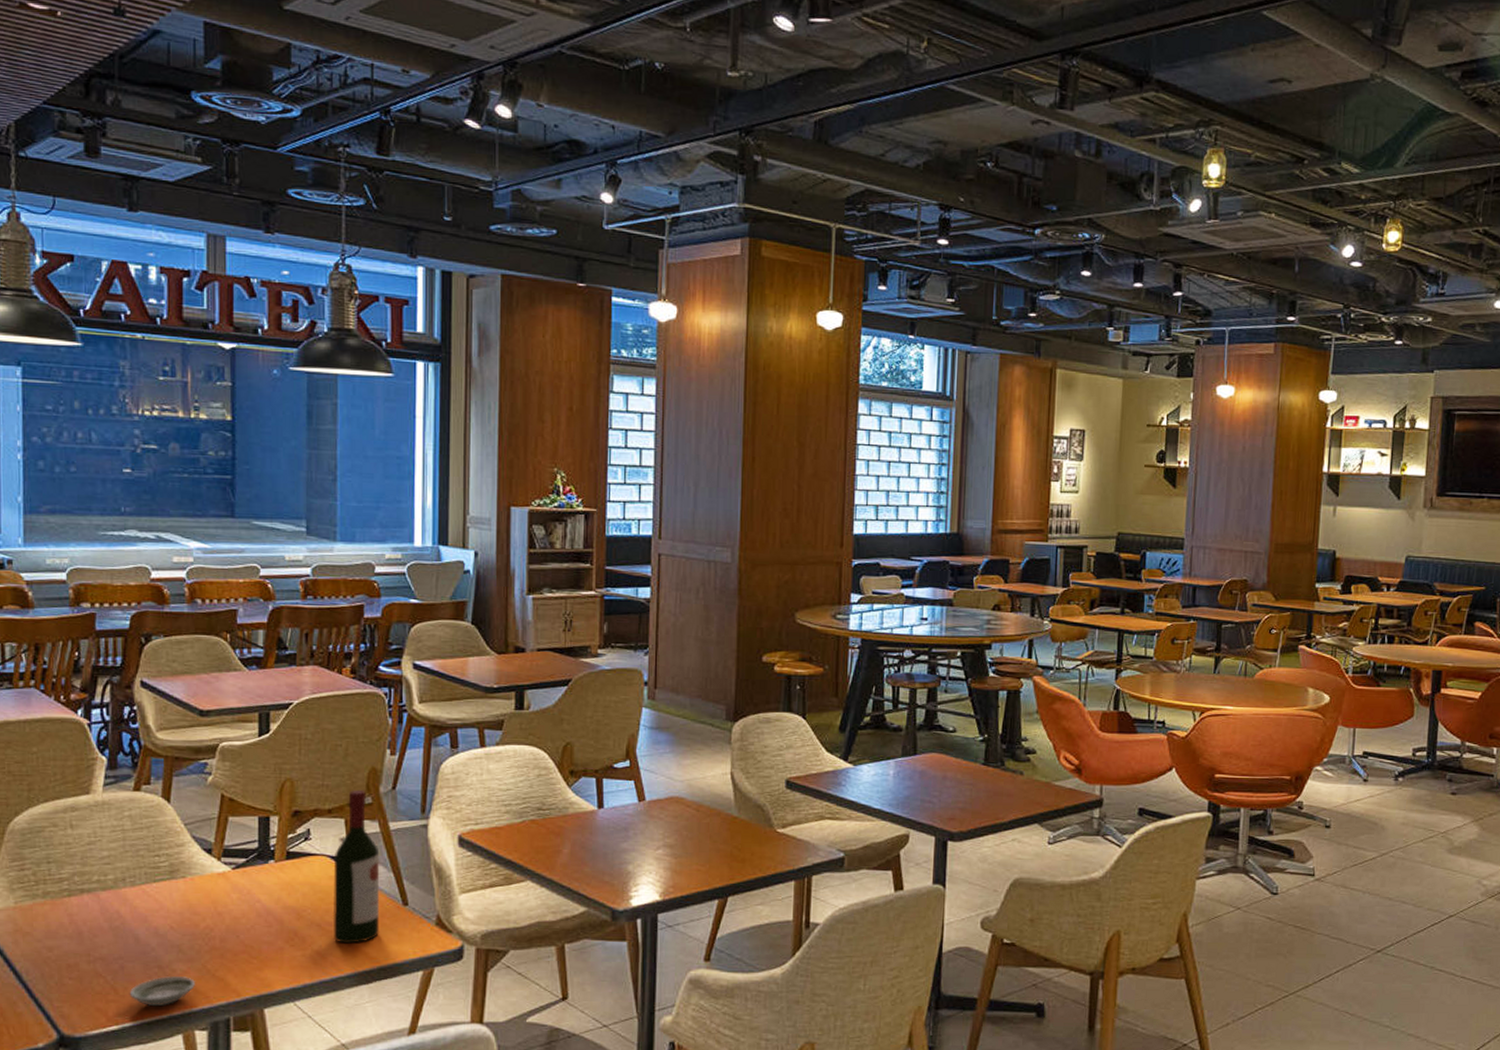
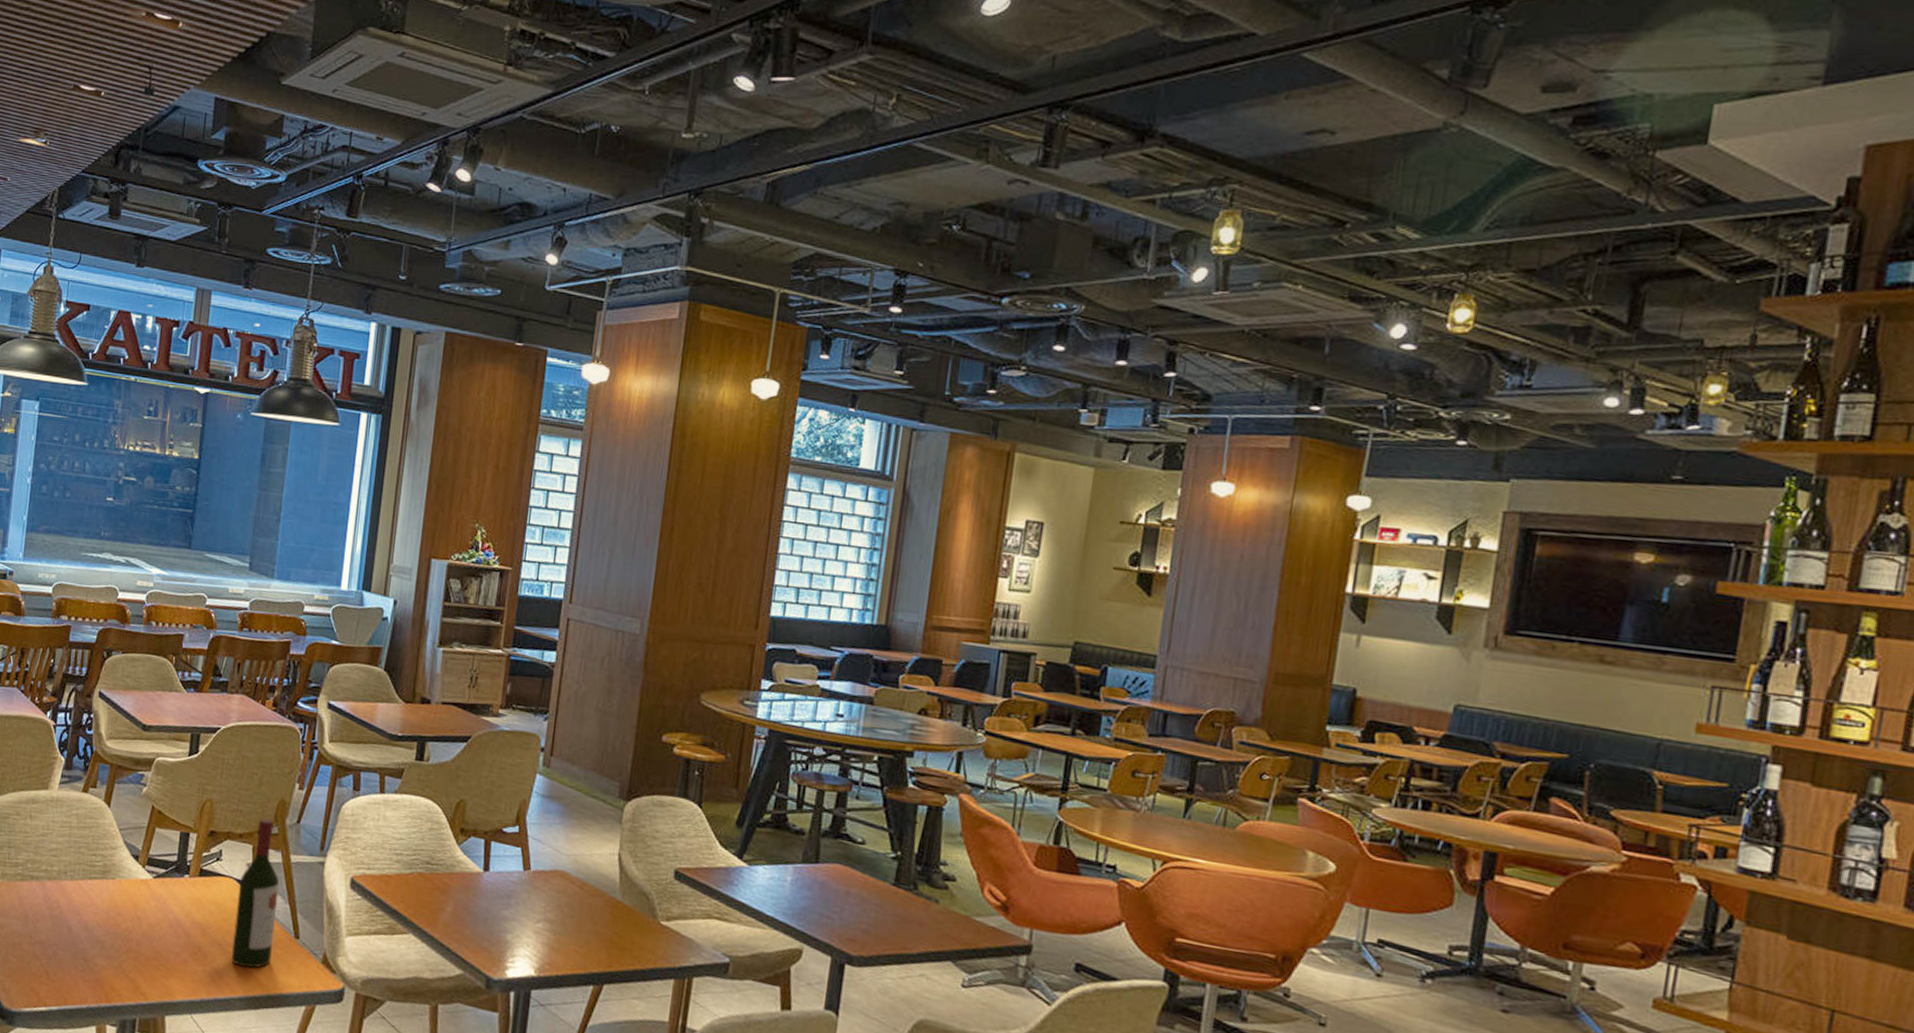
saucer: present [129,975,195,1007] -> none [58,968,112,997]

